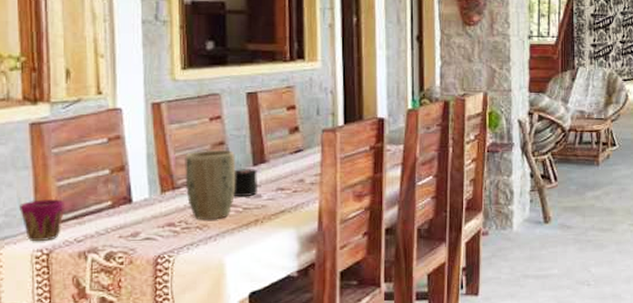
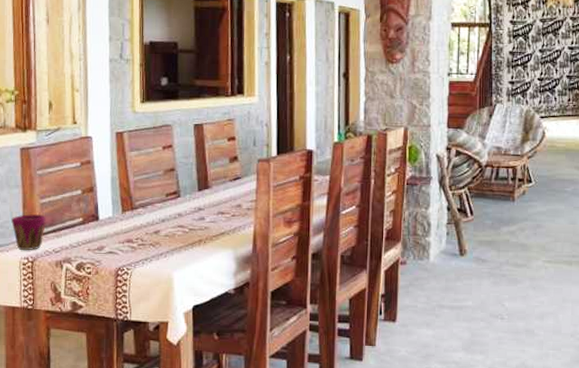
plant pot: present [185,149,236,220] -> none [142,175,184,239]
candle: present [233,164,257,196] -> none [181,189,202,218]

